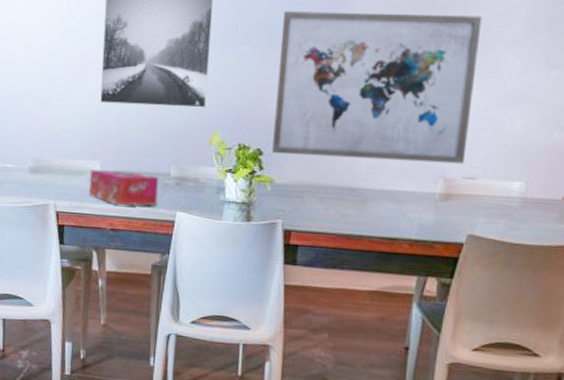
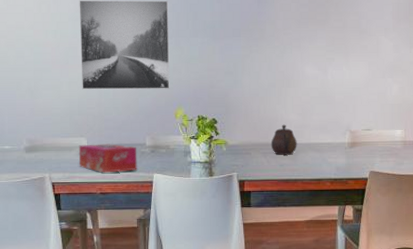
wall art: present [272,11,482,164] -> none [223,10,364,122]
teapot: none [331,162,368,203] -> present [270,124,297,155]

